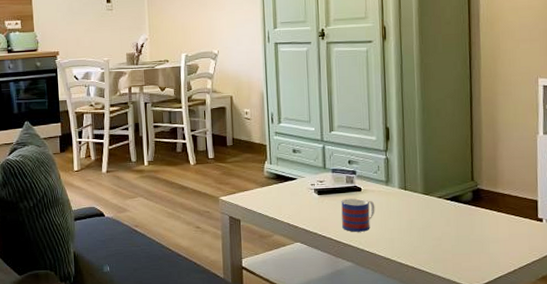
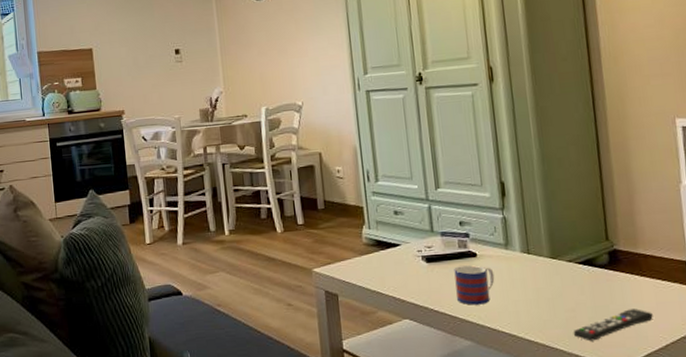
remote control: none [438,239,505,265] -> present [573,309,653,341]

